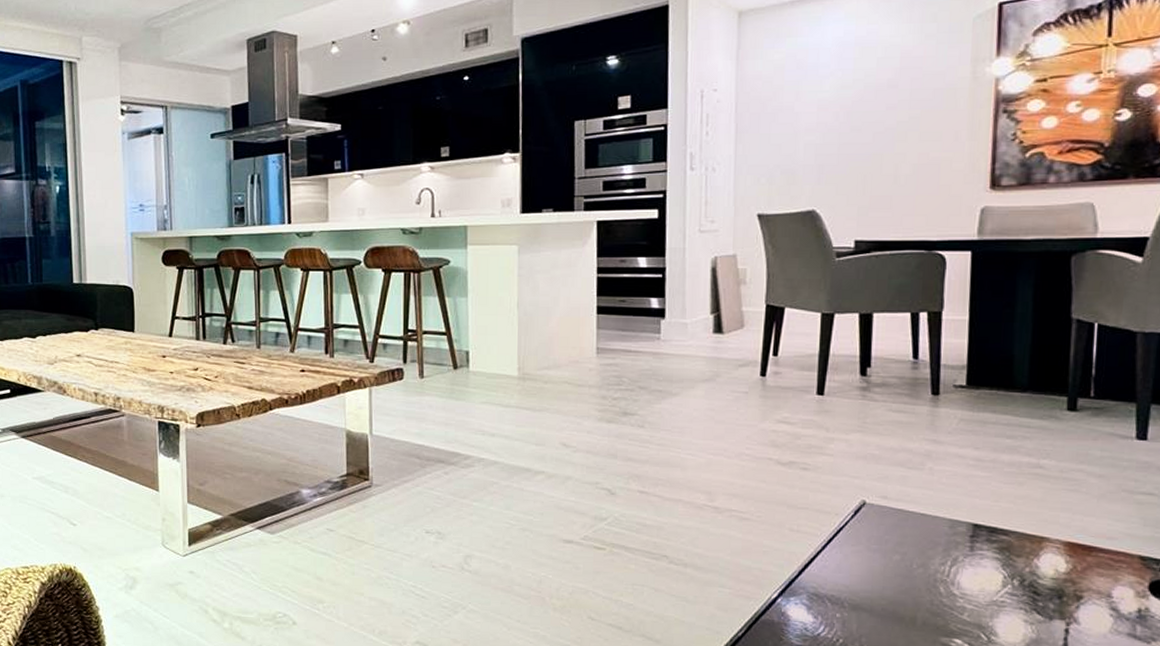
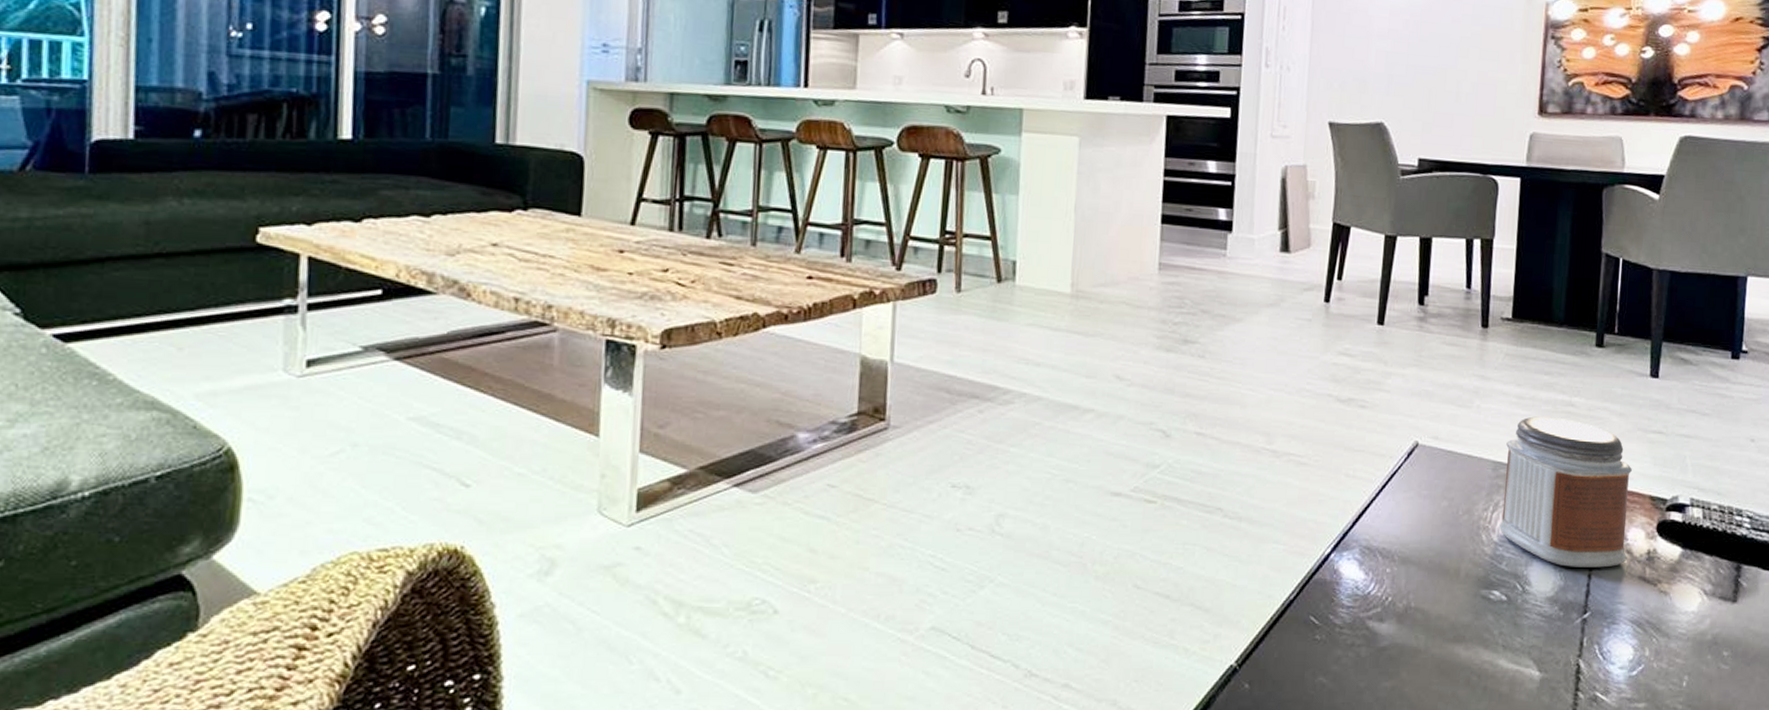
jar: none [958,478,1116,623] -> present [1498,416,1632,568]

